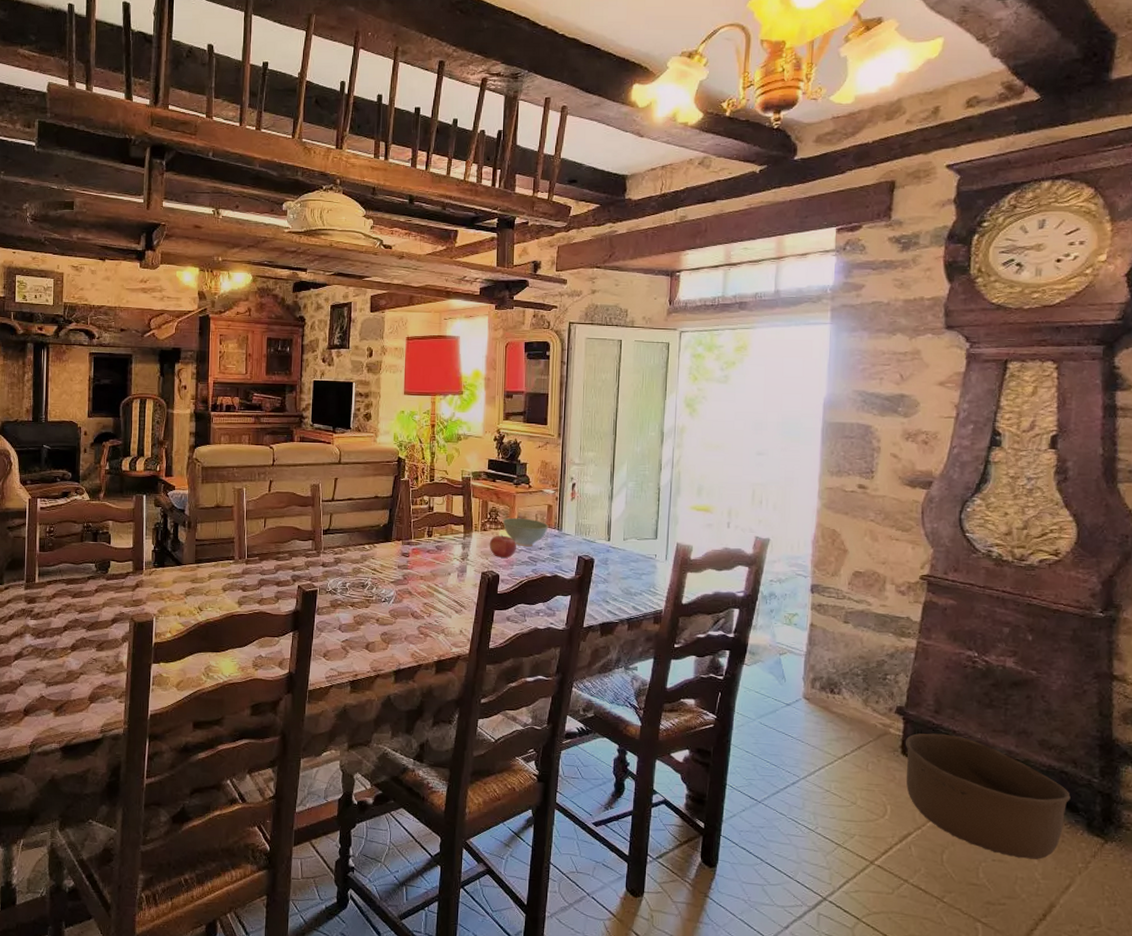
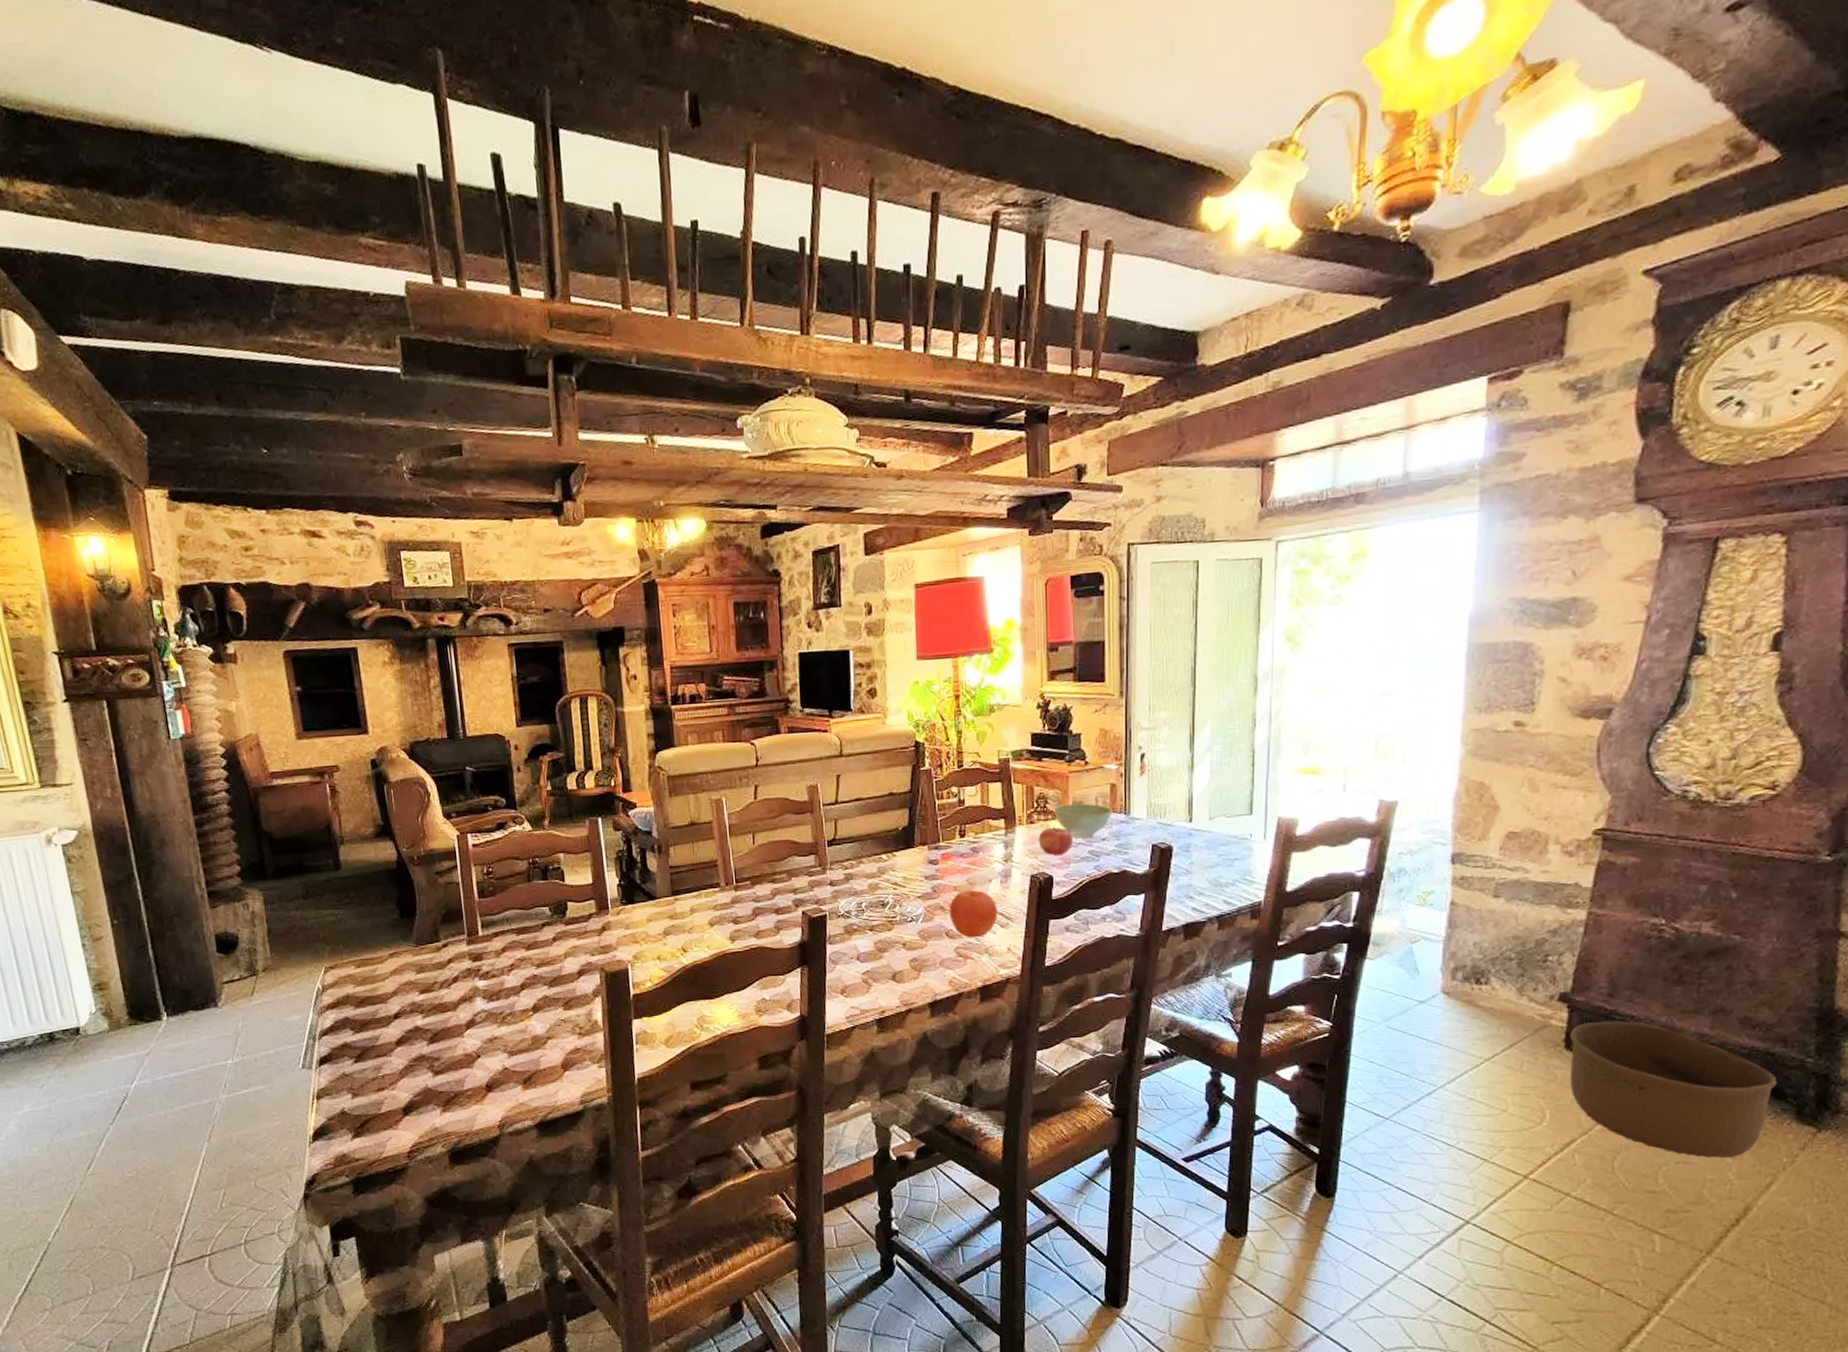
fruit: none [415,579,454,620] -> present [949,889,998,938]

